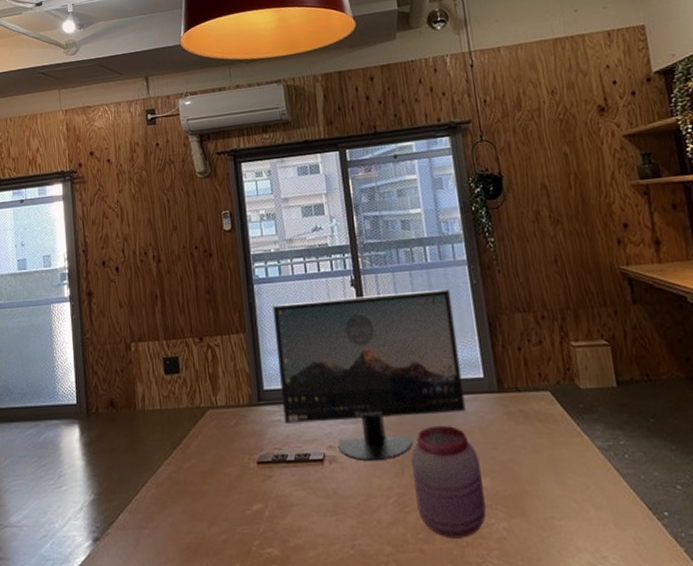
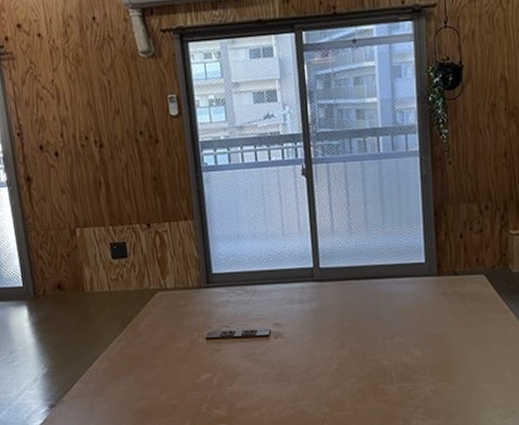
monitor: present [272,289,466,460] -> none [221,180,406,336]
jar: present [411,425,486,539] -> none [352,304,416,399]

